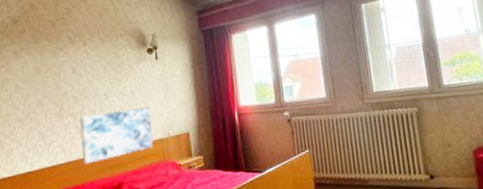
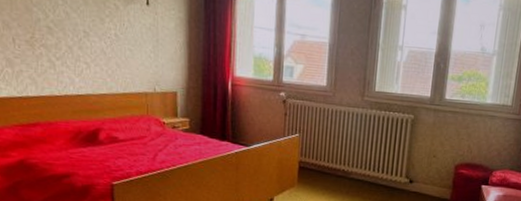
wall art: present [79,107,154,165] -> none [53,50,137,103]

